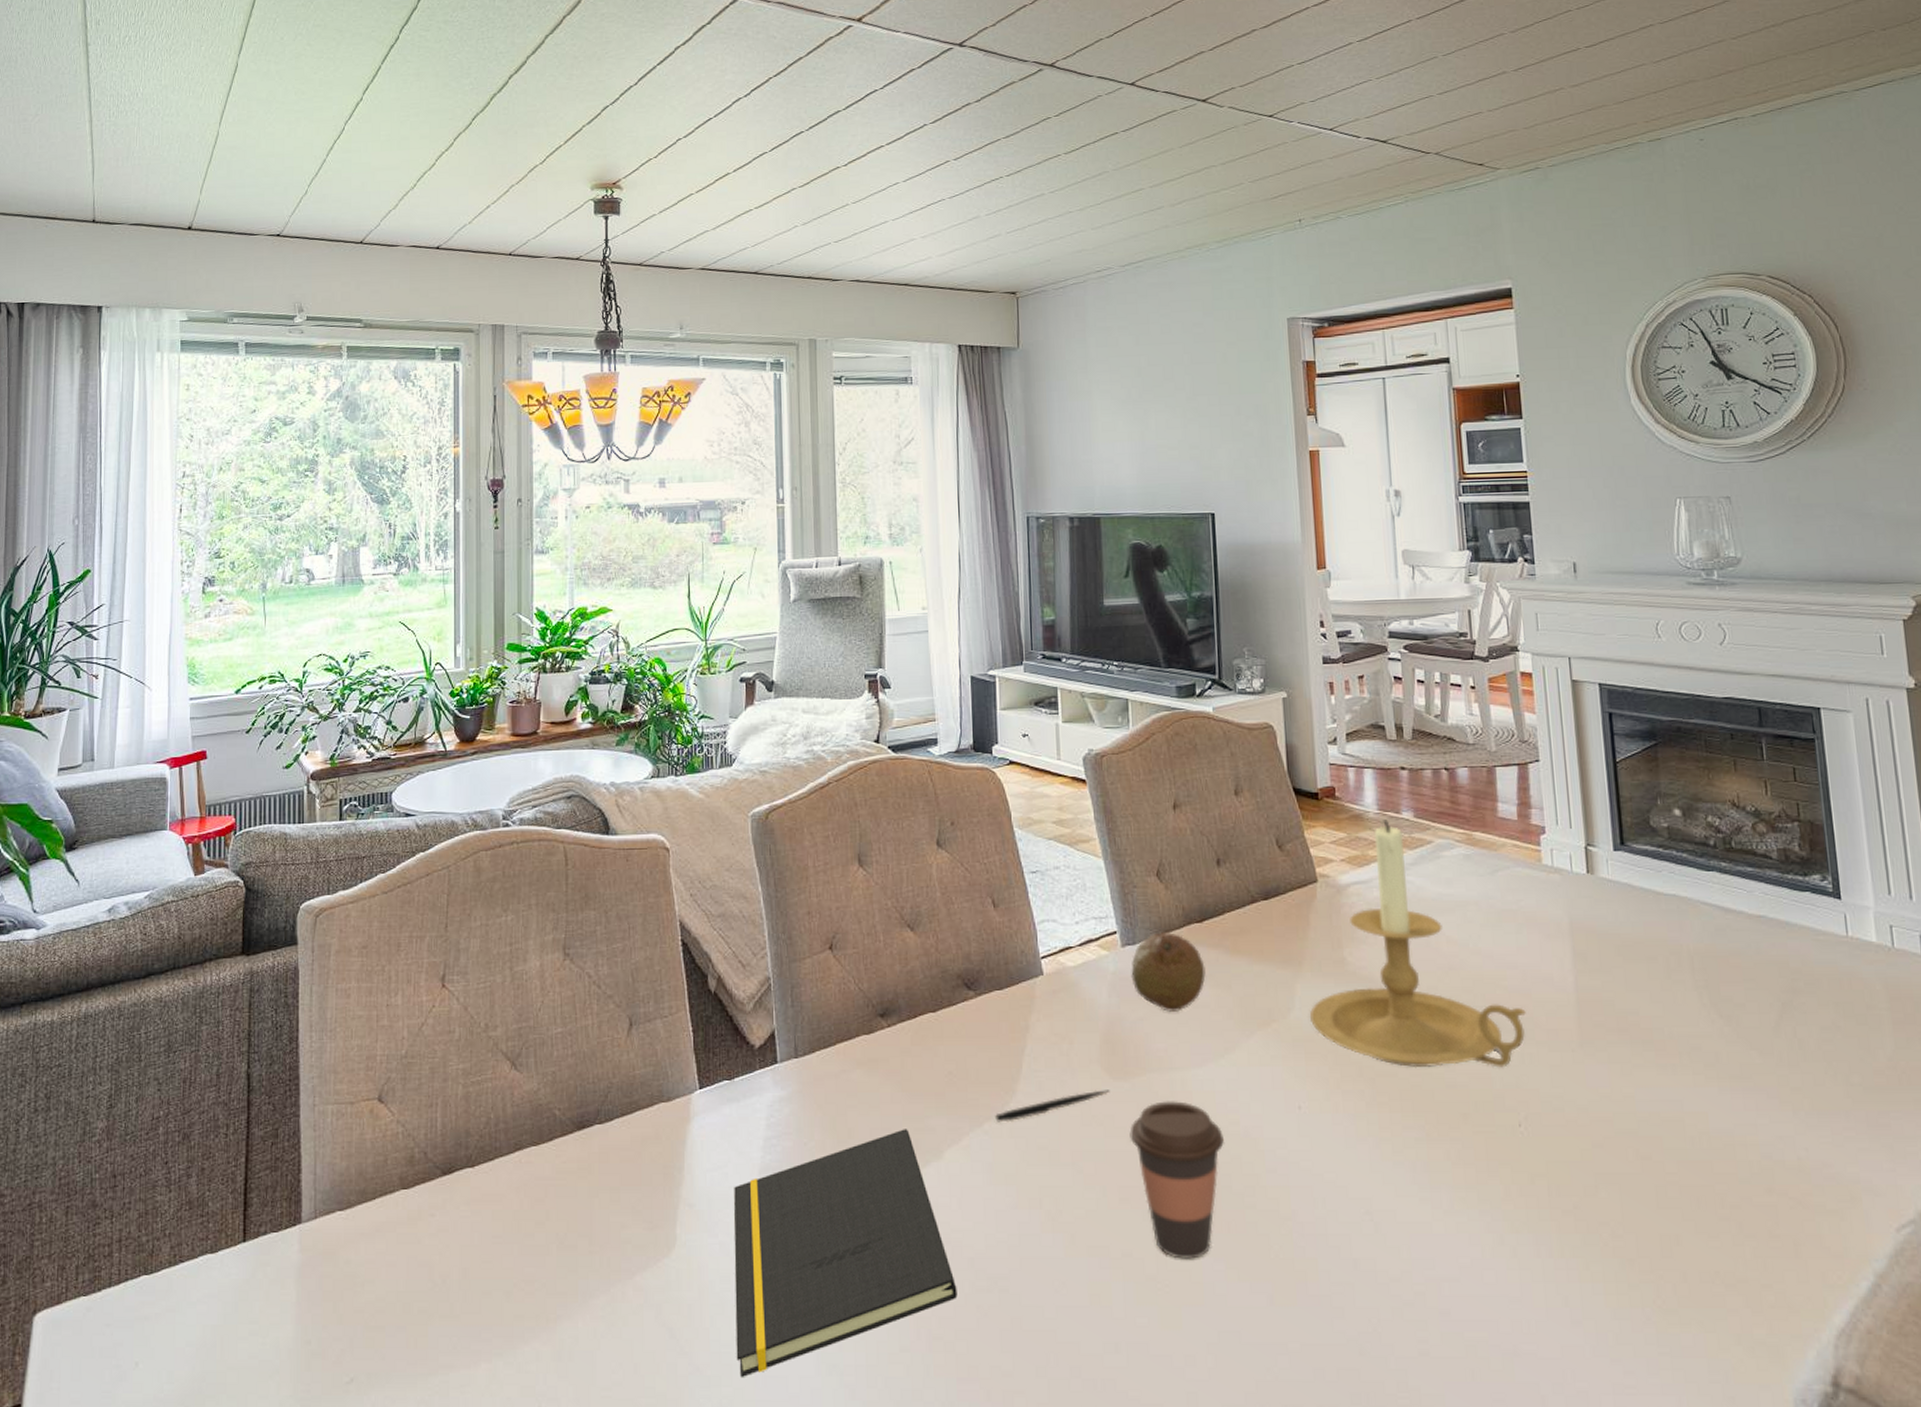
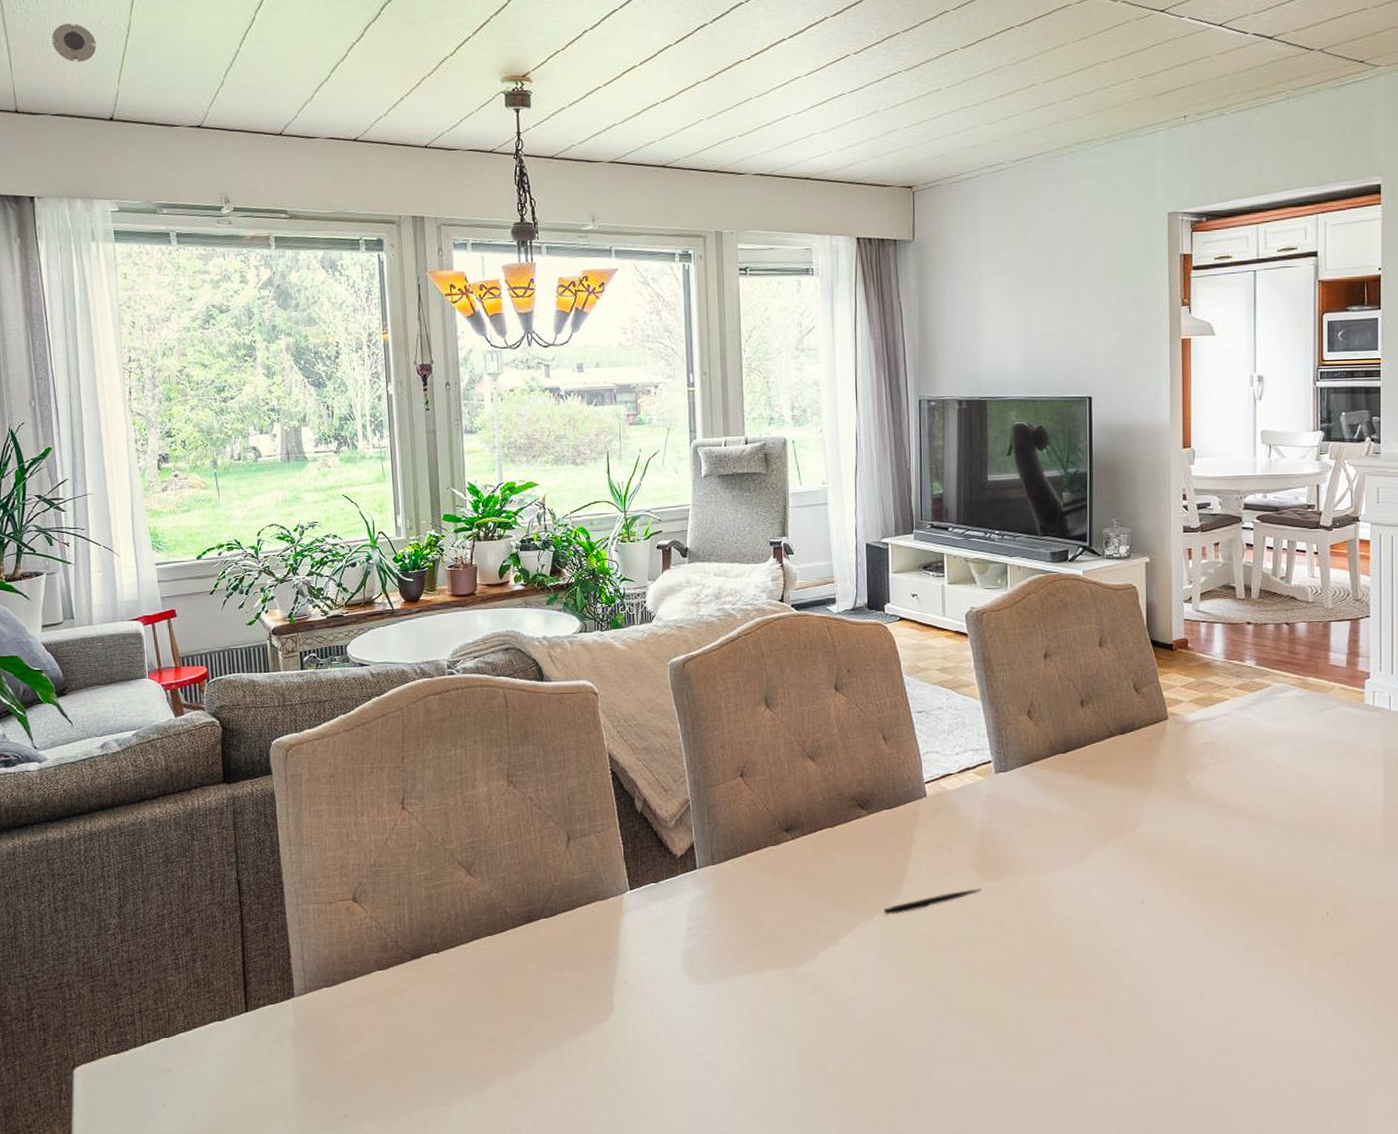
smoke detector: none [138,134,182,173] -> present [52,23,97,62]
notepad: present [734,1129,957,1377] -> none [661,920,850,1111]
coffee cup: present [1129,1101,1225,1259] -> none [997,897,1078,1019]
fruit: present [1131,932,1206,1012] -> none [1003,761,1067,826]
candle holder: present [1310,819,1526,1068] -> none [1156,667,1340,870]

